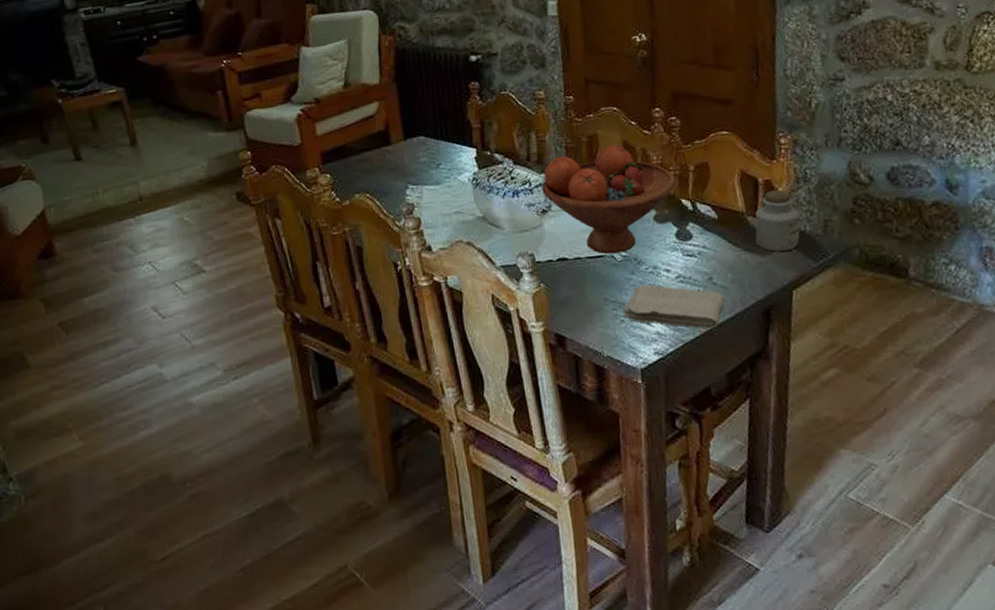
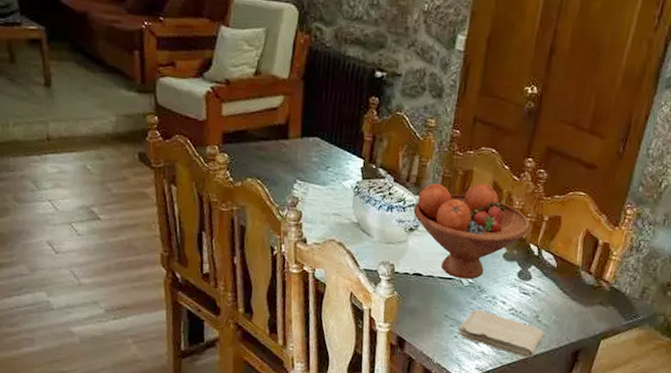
jar: present [755,190,800,252] -> none [582,253,625,306]

